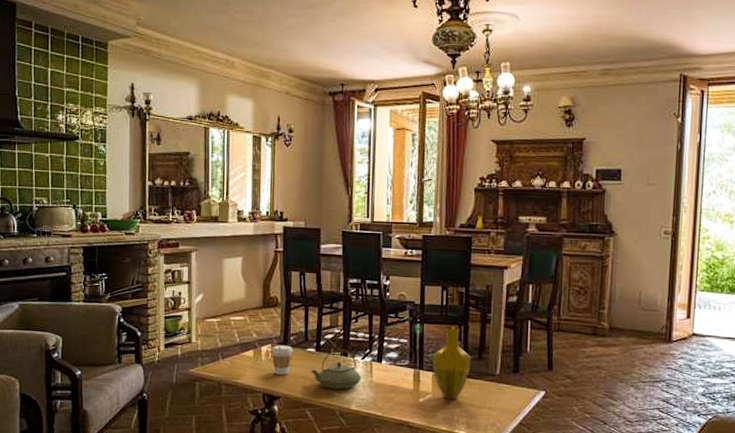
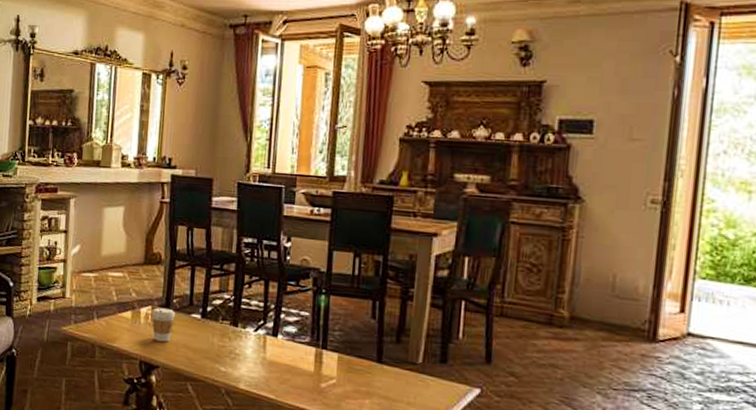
teapot: present [311,349,362,390] -> none [195,317,253,365]
vase: present [432,325,471,400] -> none [338,299,387,389]

